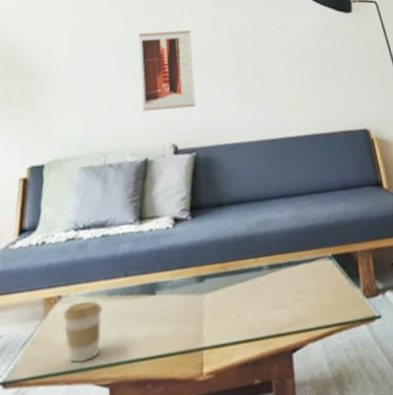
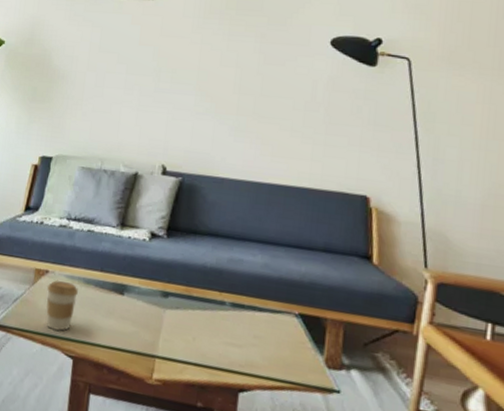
wall art: present [138,30,196,111] -> none [141,55,199,134]

